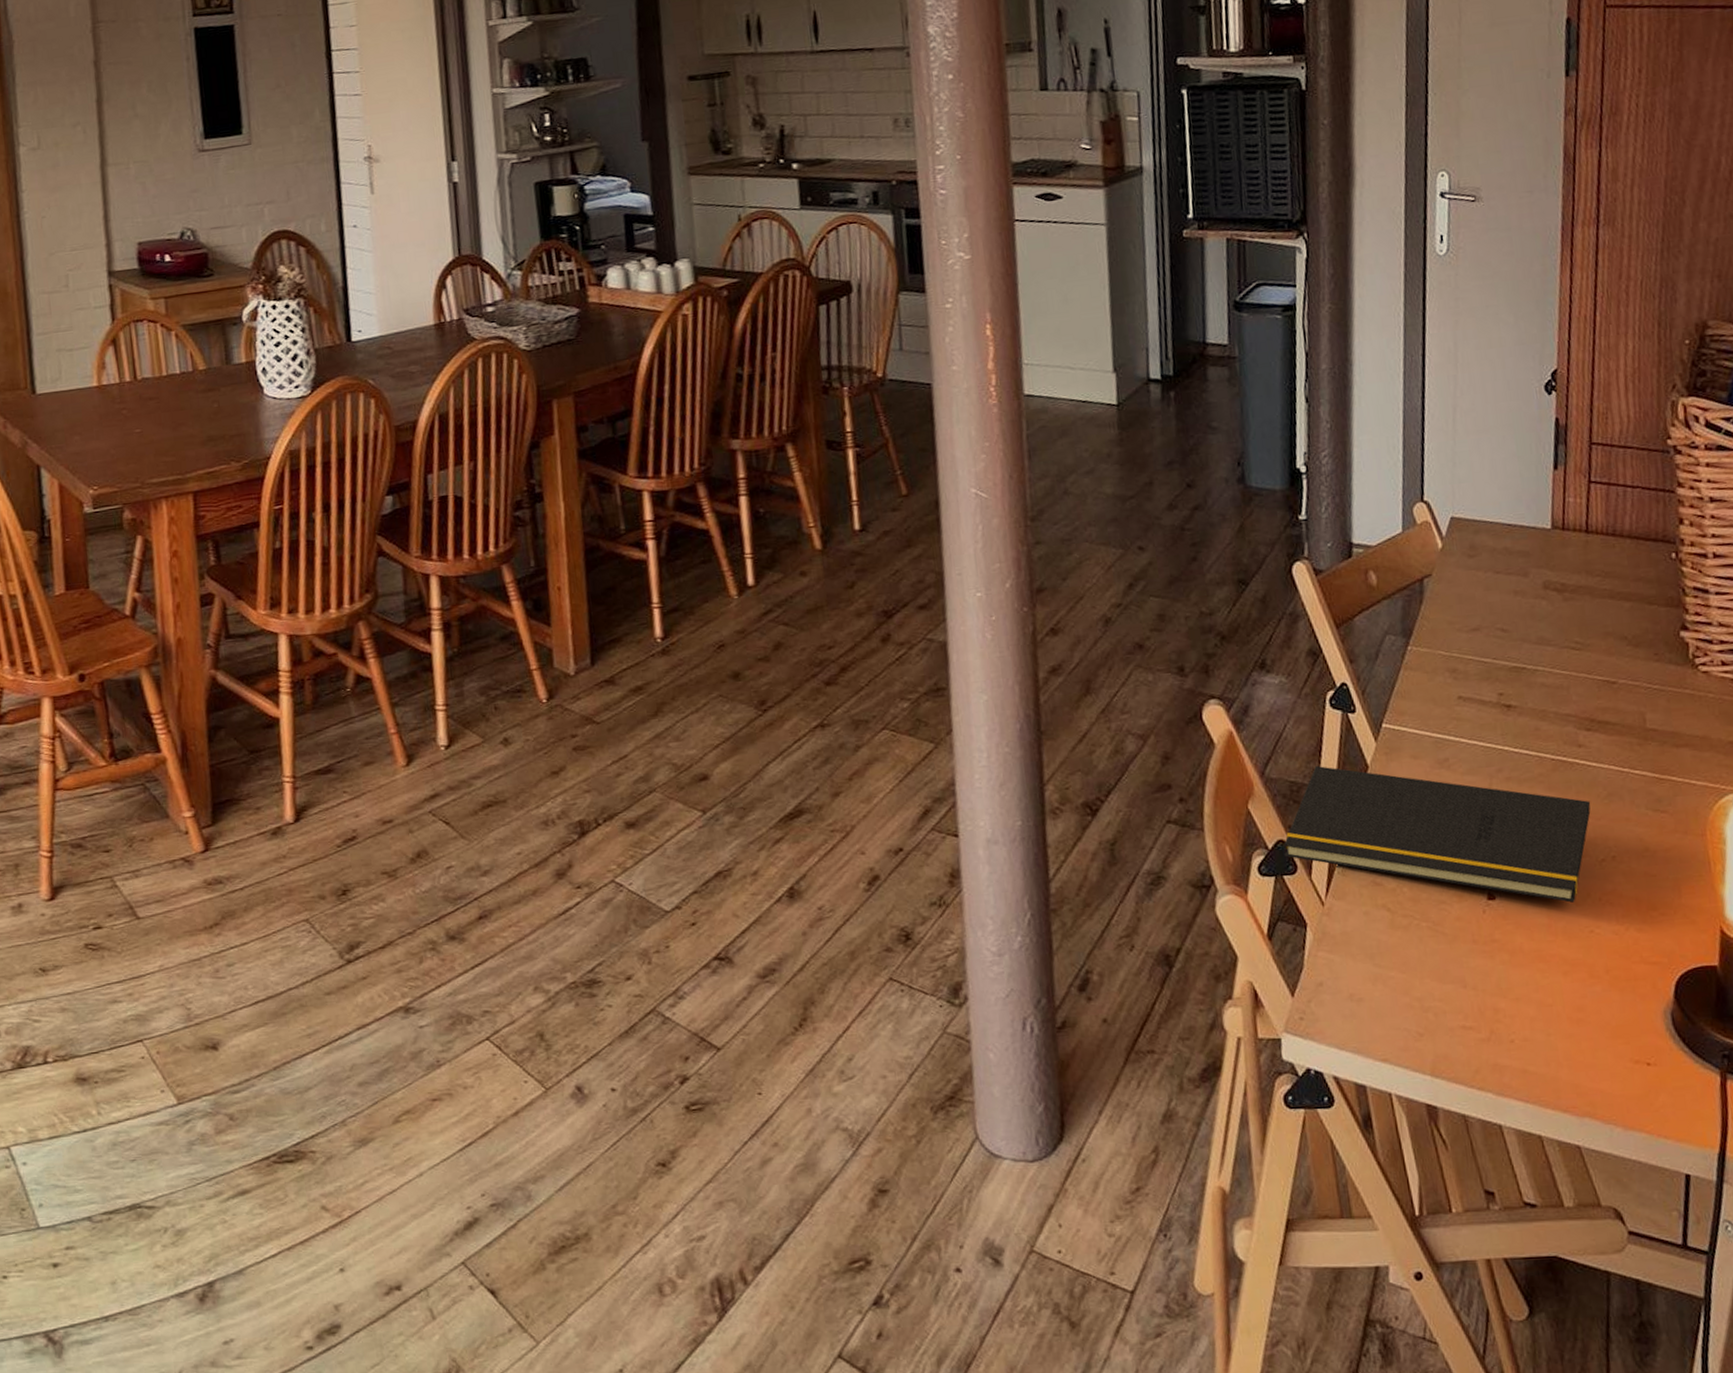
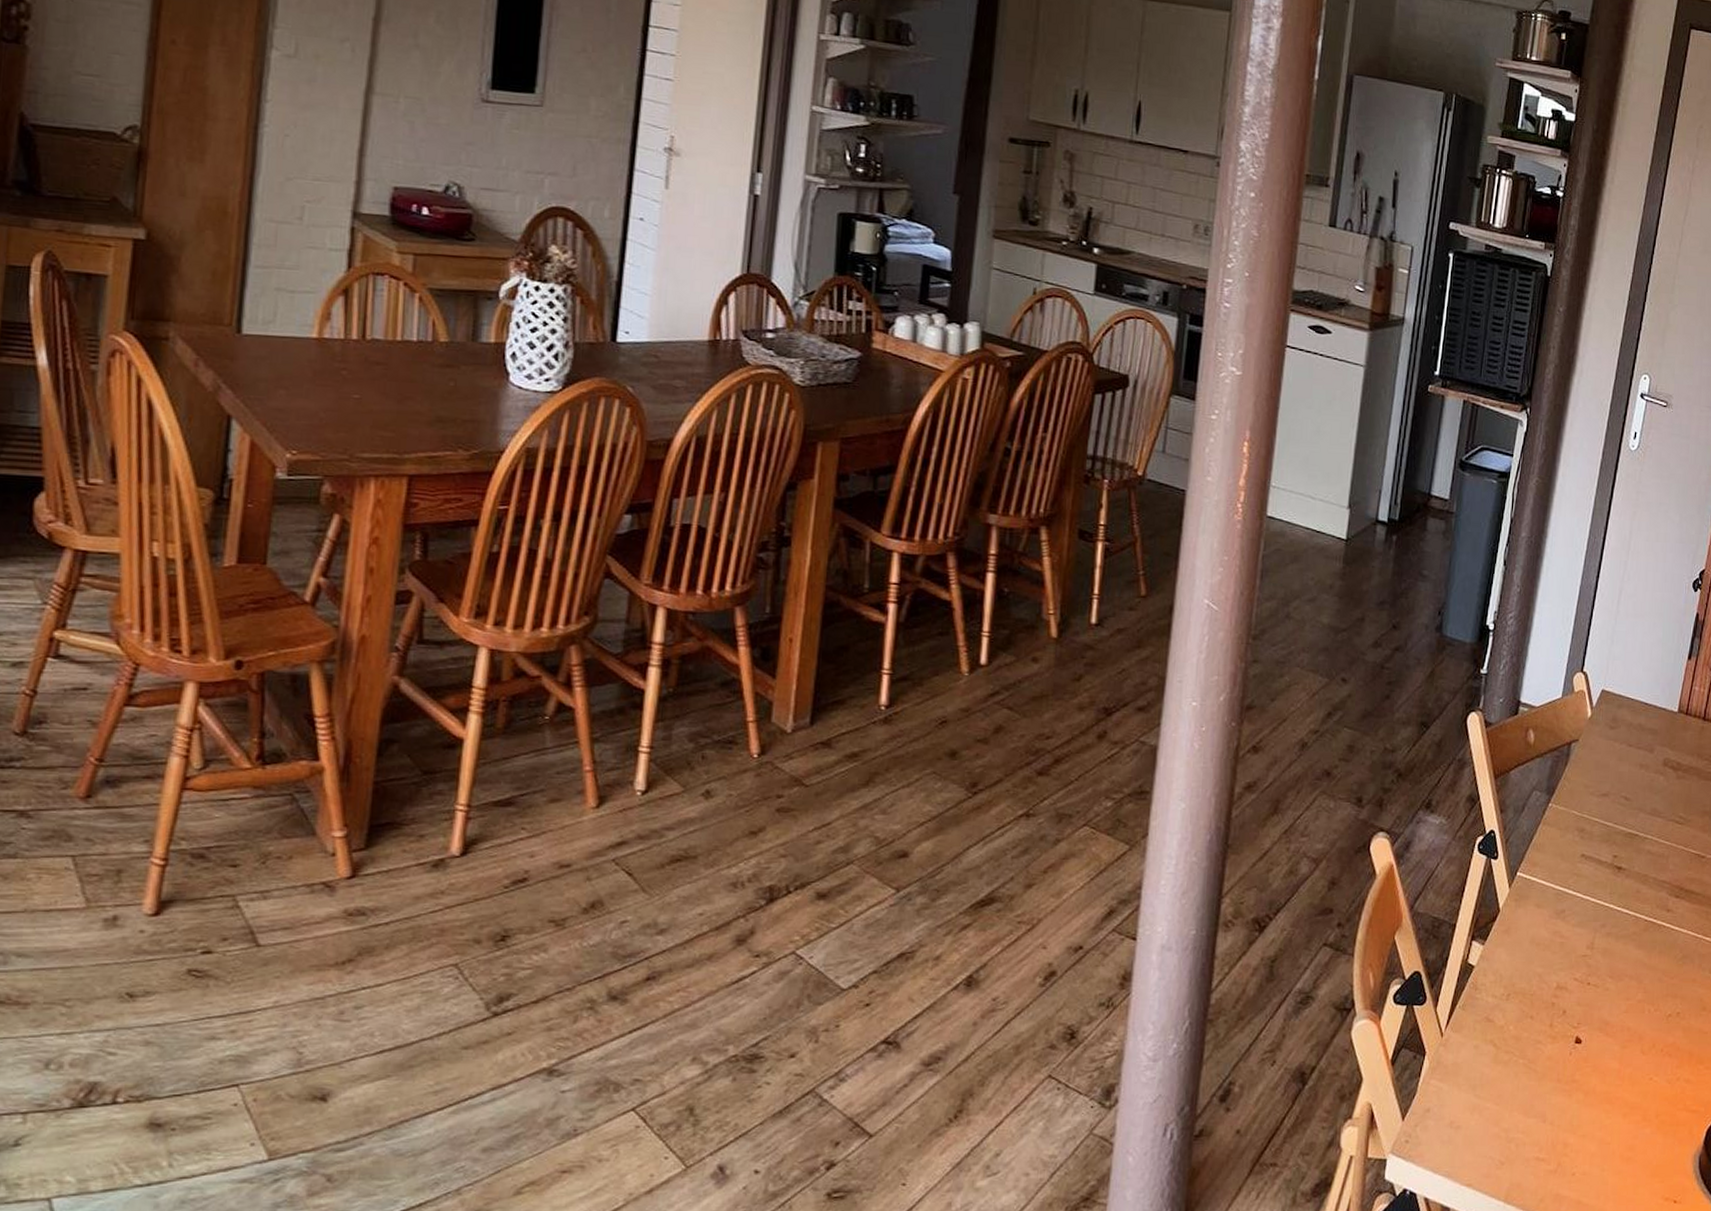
notepad: present [1284,765,1591,903] -> none [1417,904,1669,1051]

